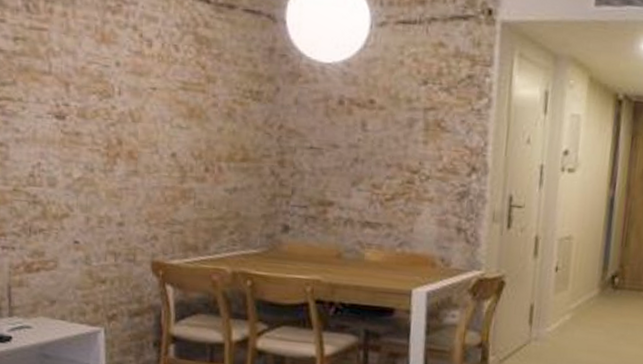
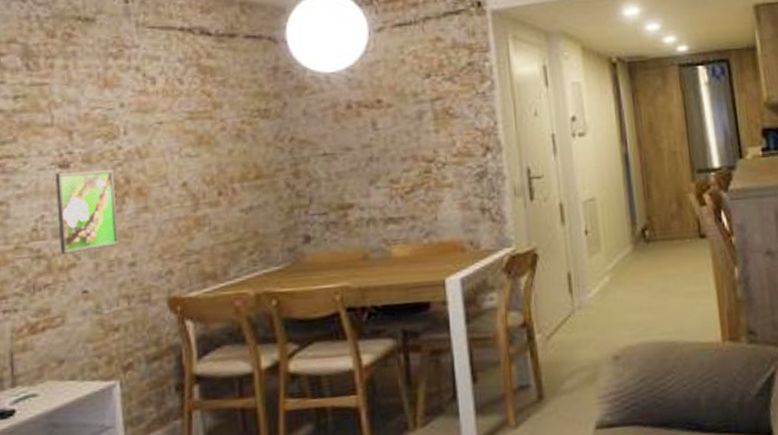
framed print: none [52,122,109,205] -> present [56,170,119,255]

